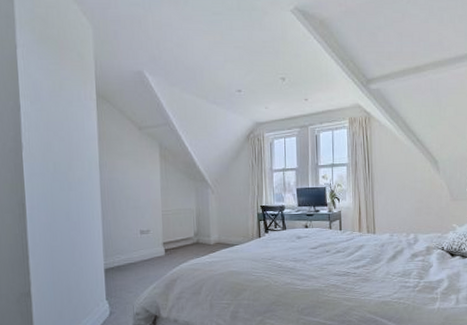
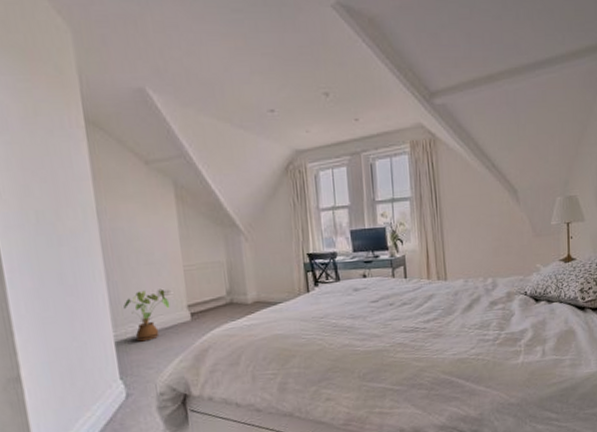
house plant: none [114,228,149,270] -> present [124,289,170,342]

